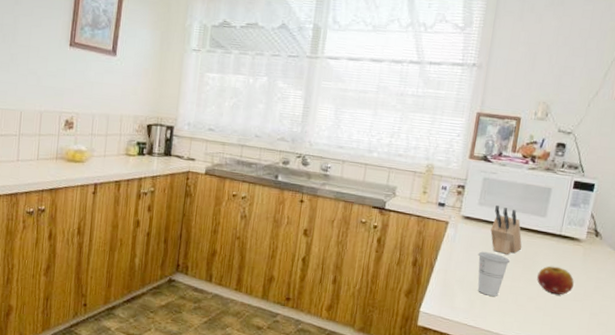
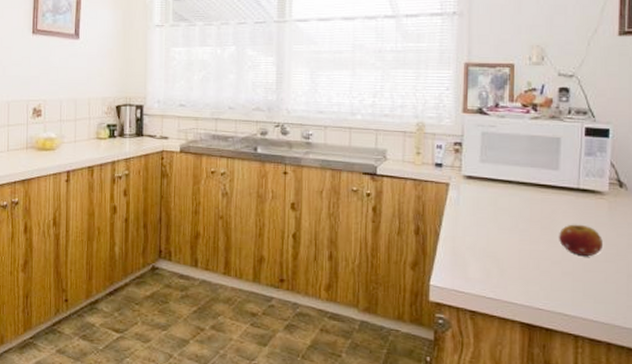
cup: present [477,251,511,296] -> none [487,213,526,263]
knife block: present [490,204,522,254] -> none [498,160,537,214]

